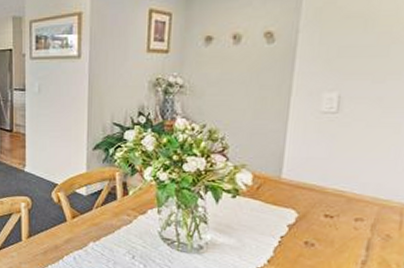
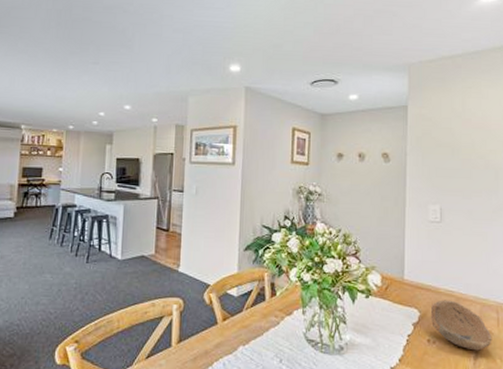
bowl: none [311,200,390,255] -> present [430,300,492,351]

